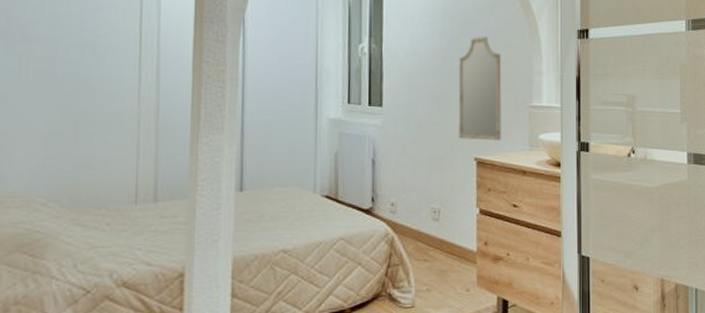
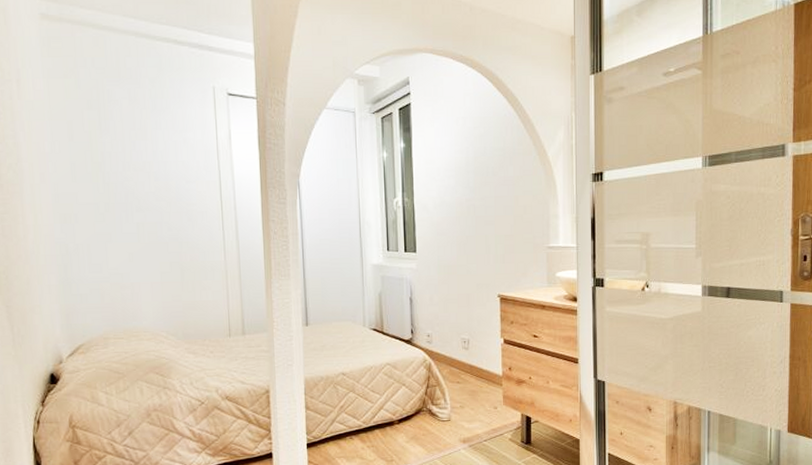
home mirror: present [458,36,502,141] -> none [481,185,522,279]

